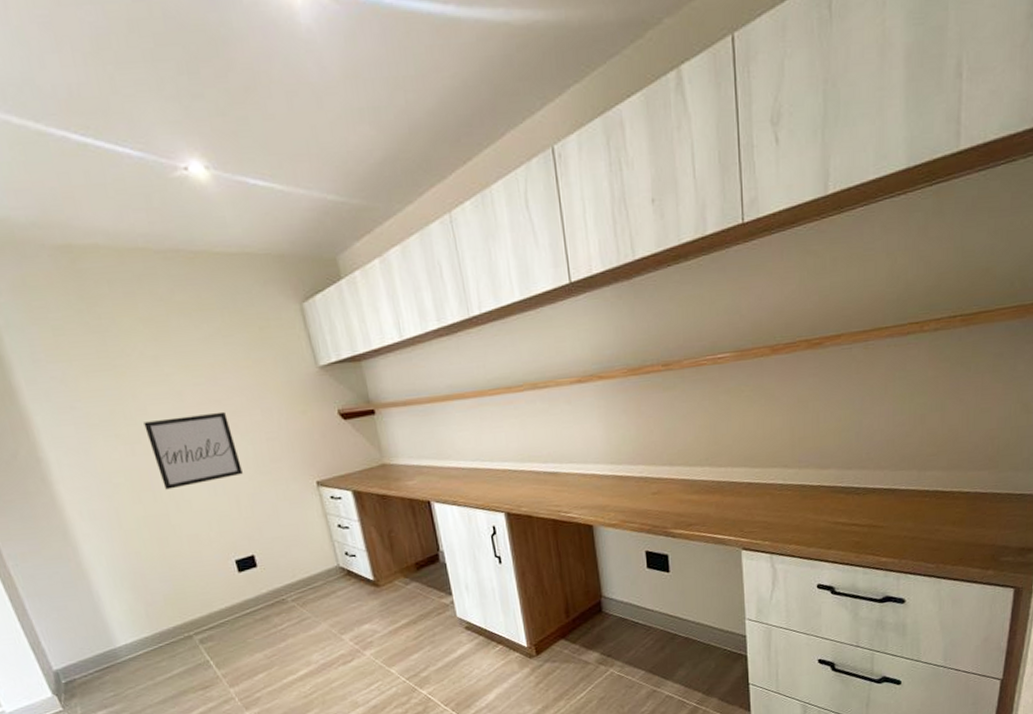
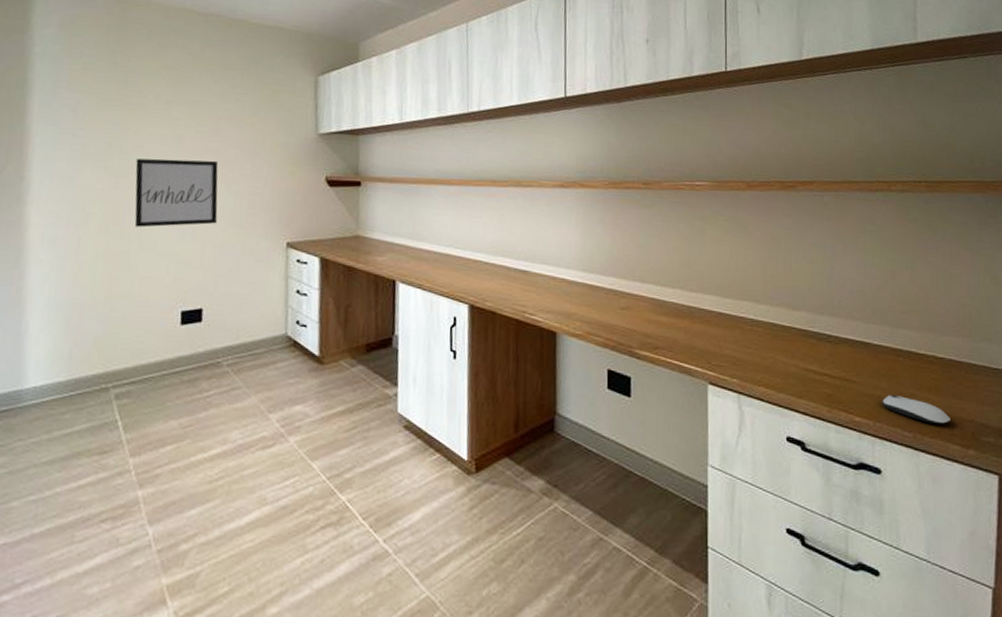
computer mouse: none [908,532,972,553] -> present [882,394,950,425]

